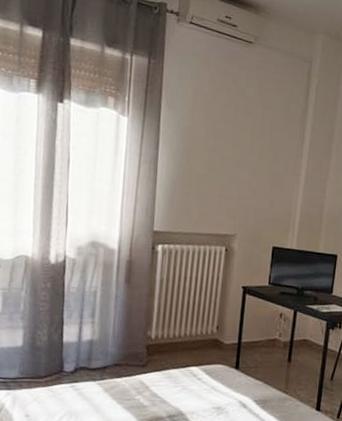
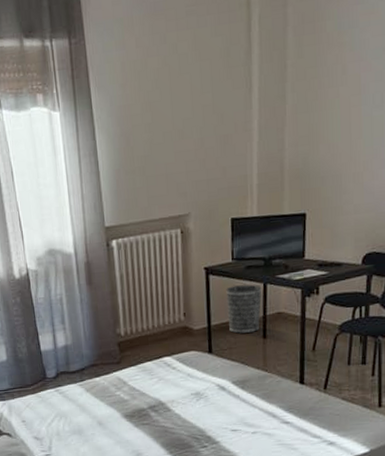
wastebasket: none [258,308,293,355] -> present [226,284,262,334]

